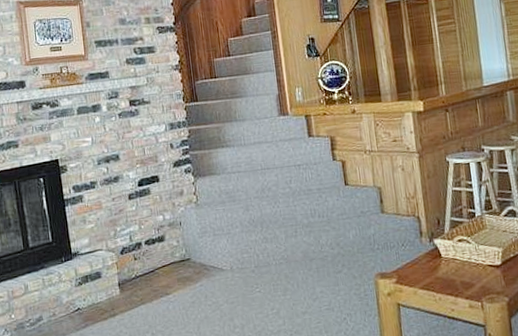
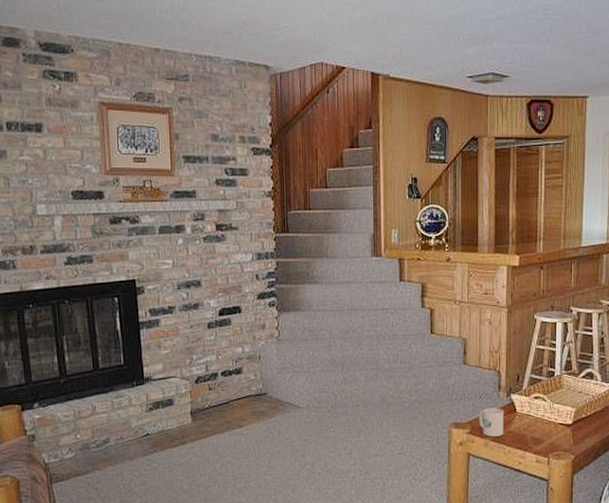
mug: none [404,254,432,285] -> present [479,408,503,437]

